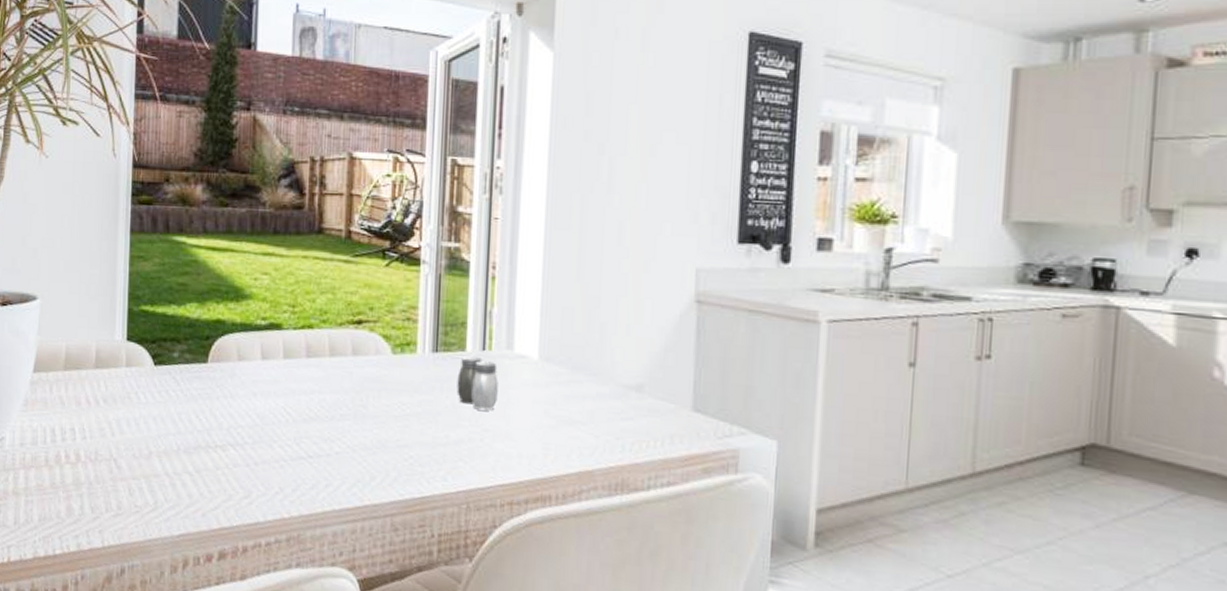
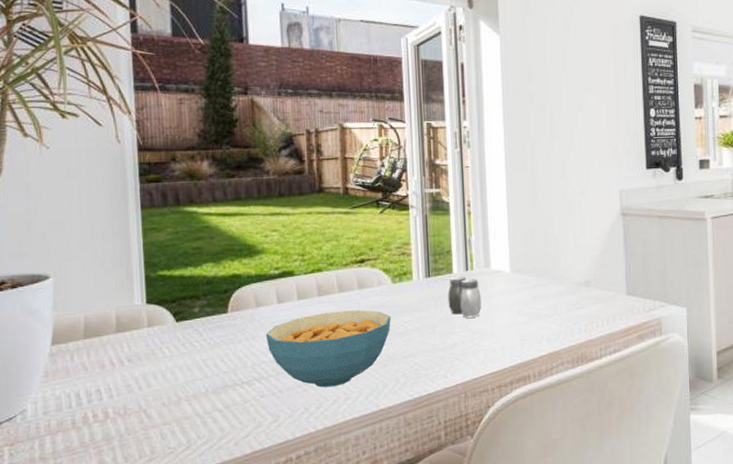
cereal bowl: none [245,378,387,469] -> present [265,310,391,388]

